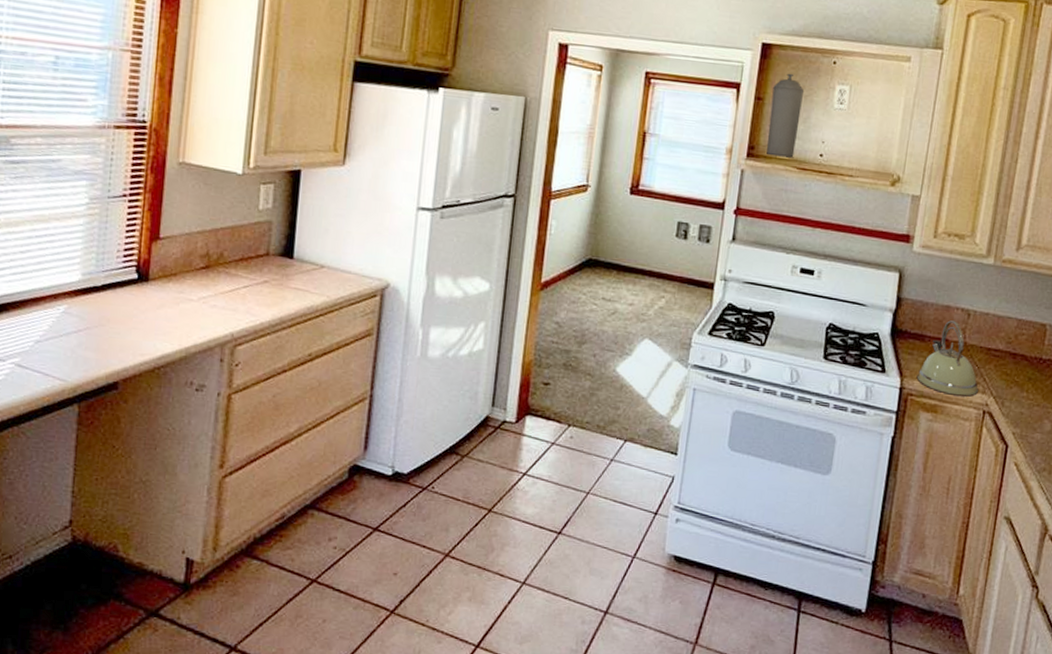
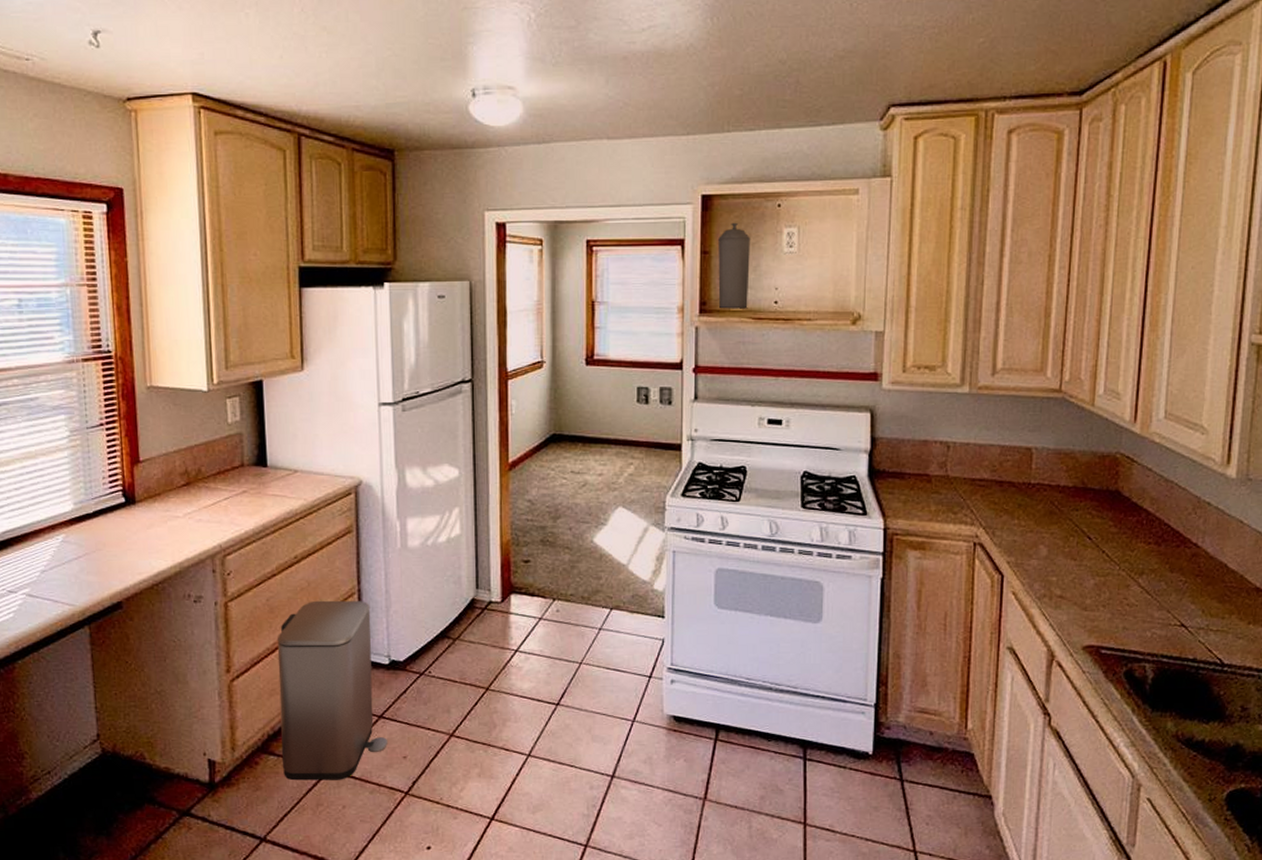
pedal bin: none [264,402,381,592] -> present [277,600,387,780]
kettle: present [916,320,978,397] -> none [900,455,966,530]

